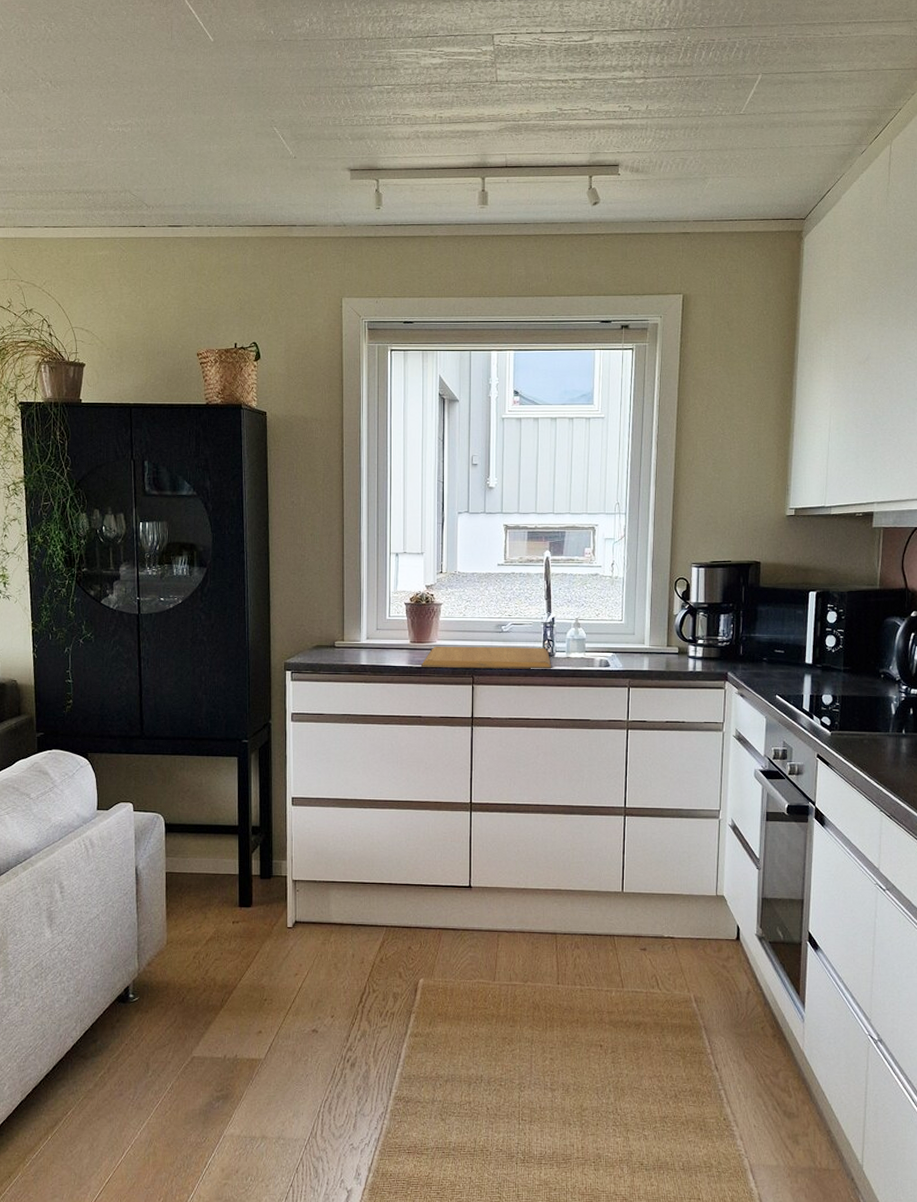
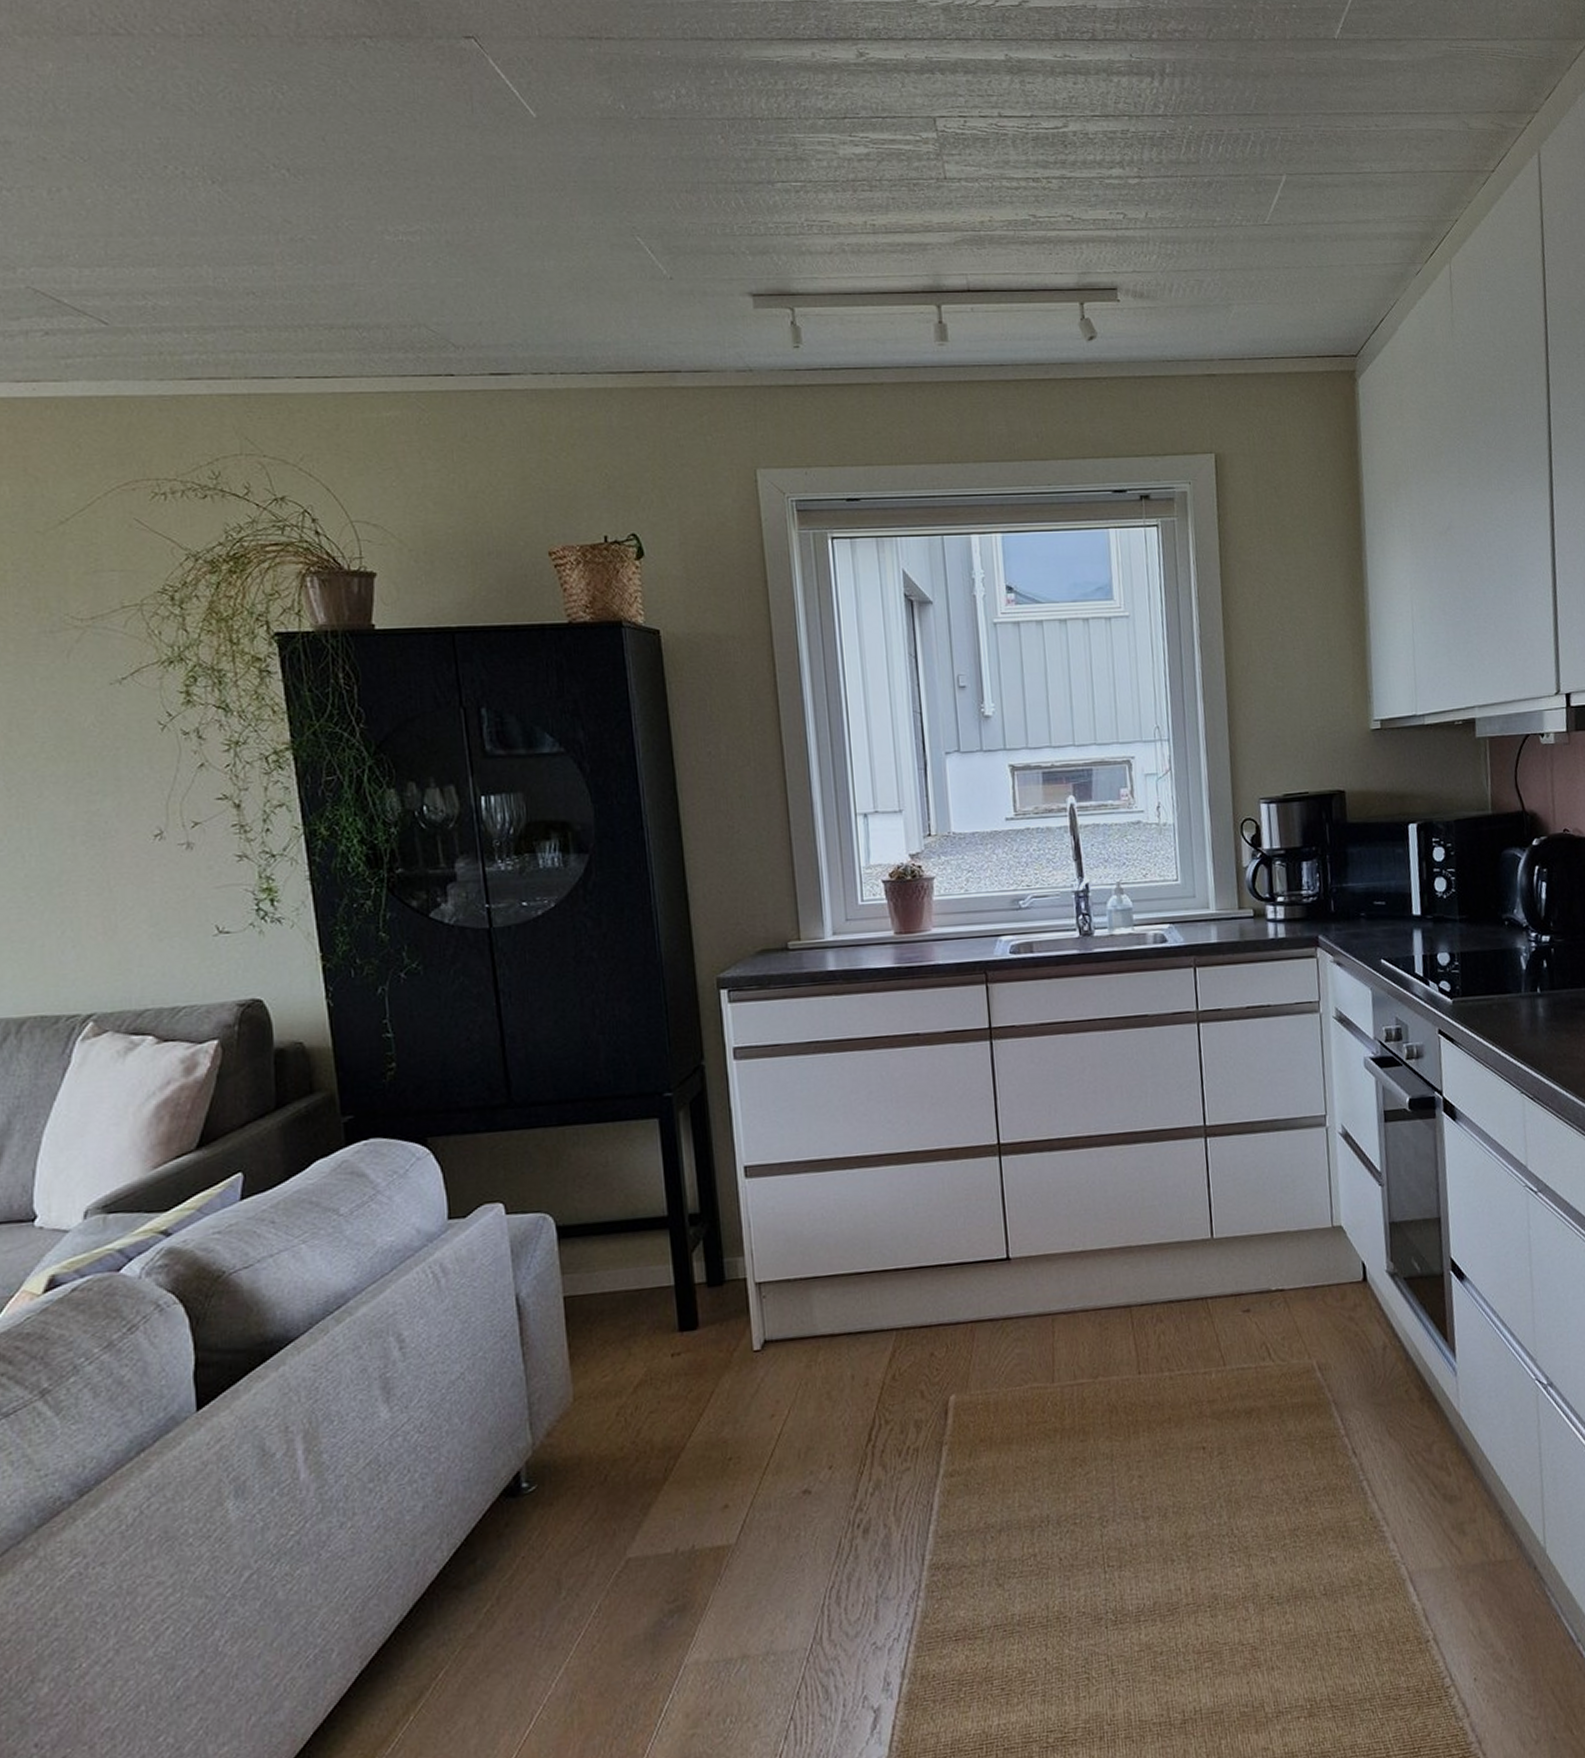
chopping board: present [421,646,552,669] -> none [913,925,1092,966]

